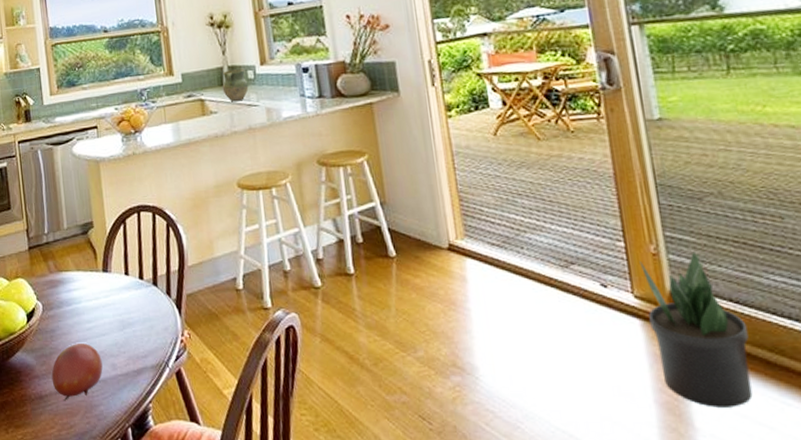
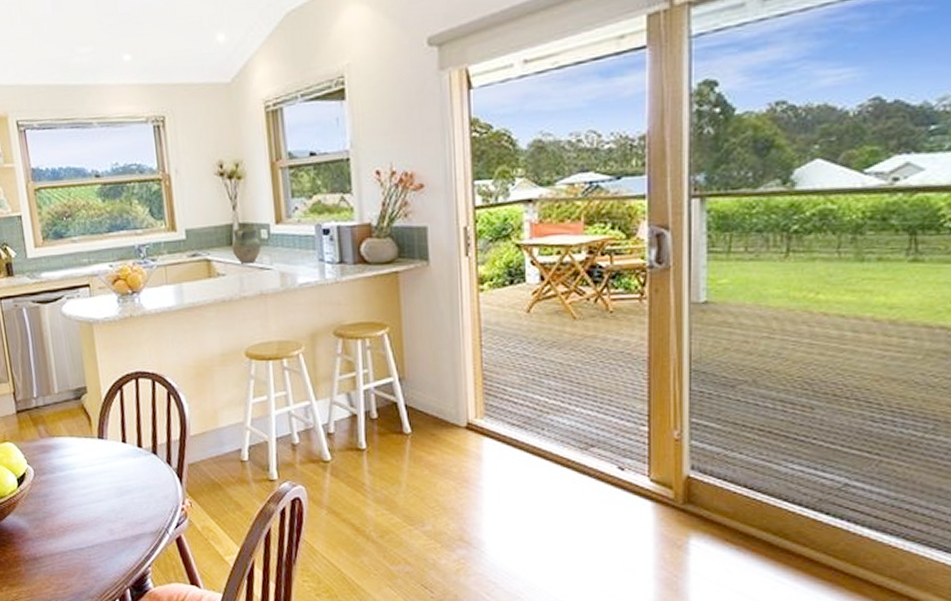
fruit: present [51,343,103,401] -> none [45,509,100,562]
planter: present [639,252,753,407] -> none [660,439,757,584]

